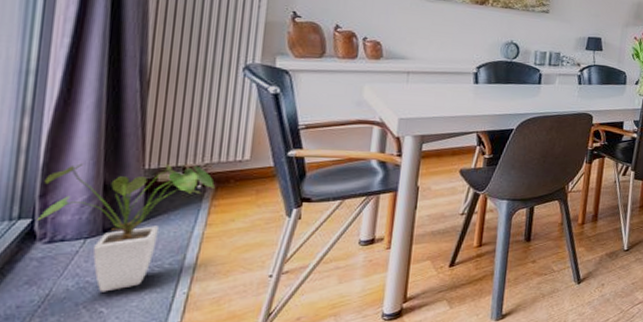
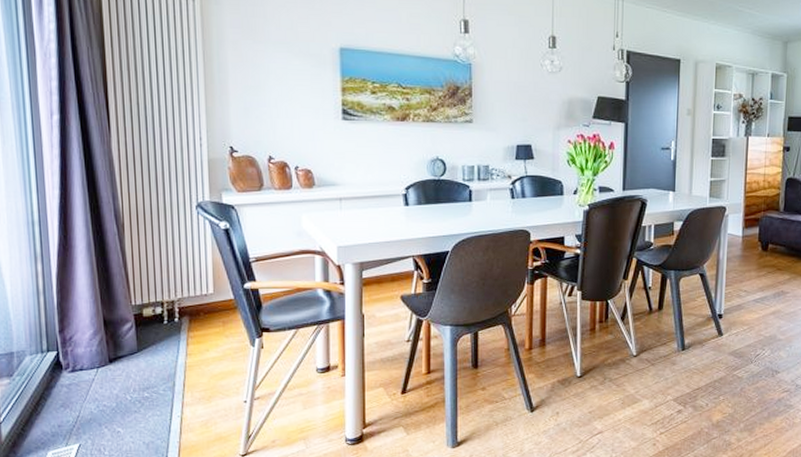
house plant: present [36,163,215,292] -> none [60,300,188,415]

